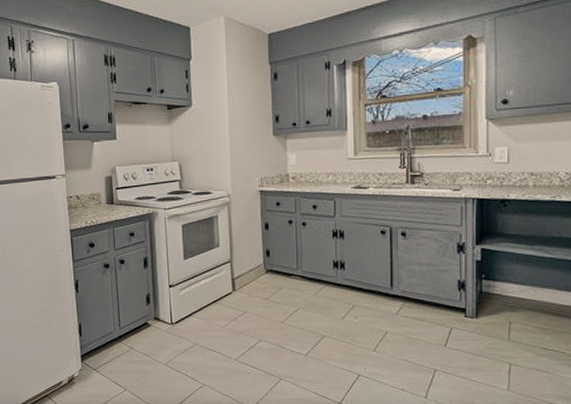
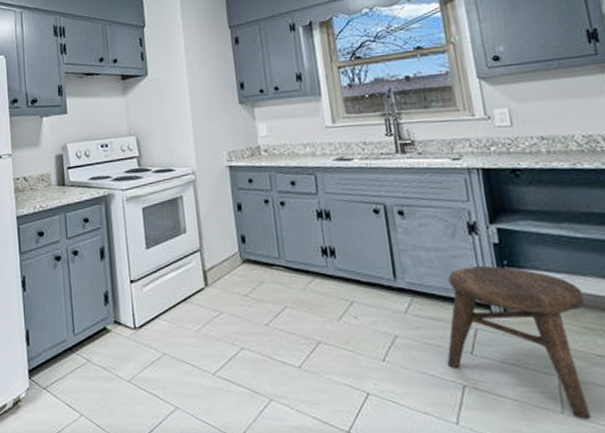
stool: none [424,279,540,395] -> present [447,266,592,420]

